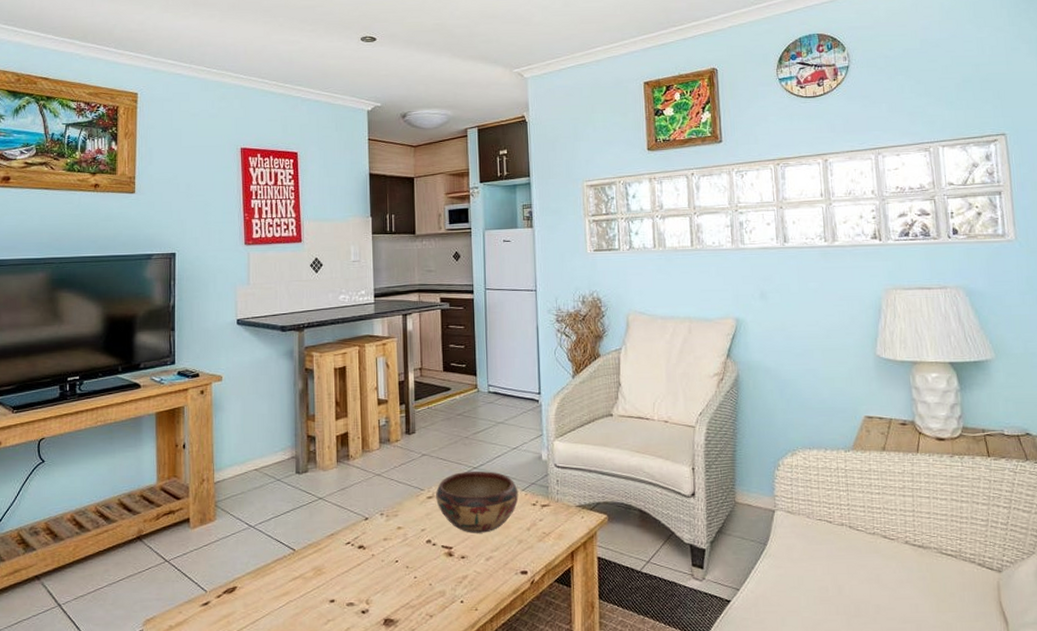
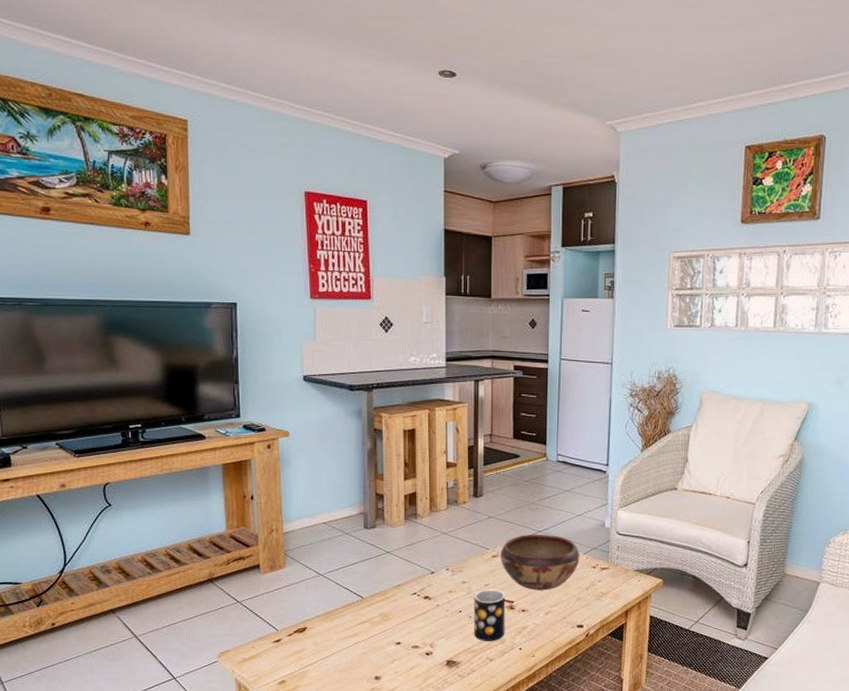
mug: none [410,534,445,594] -> present [473,589,506,641]

